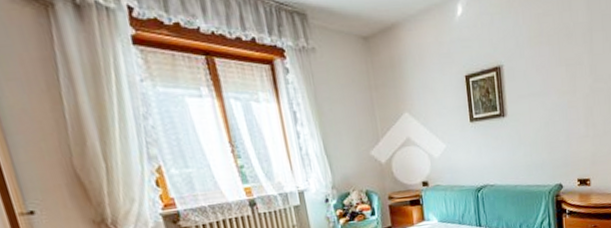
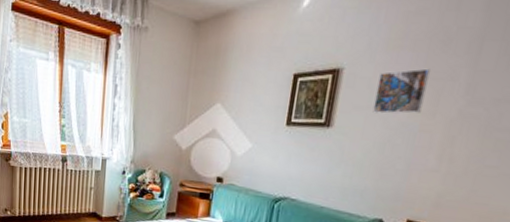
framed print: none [531,57,567,99] -> present [372,68,430,114]

